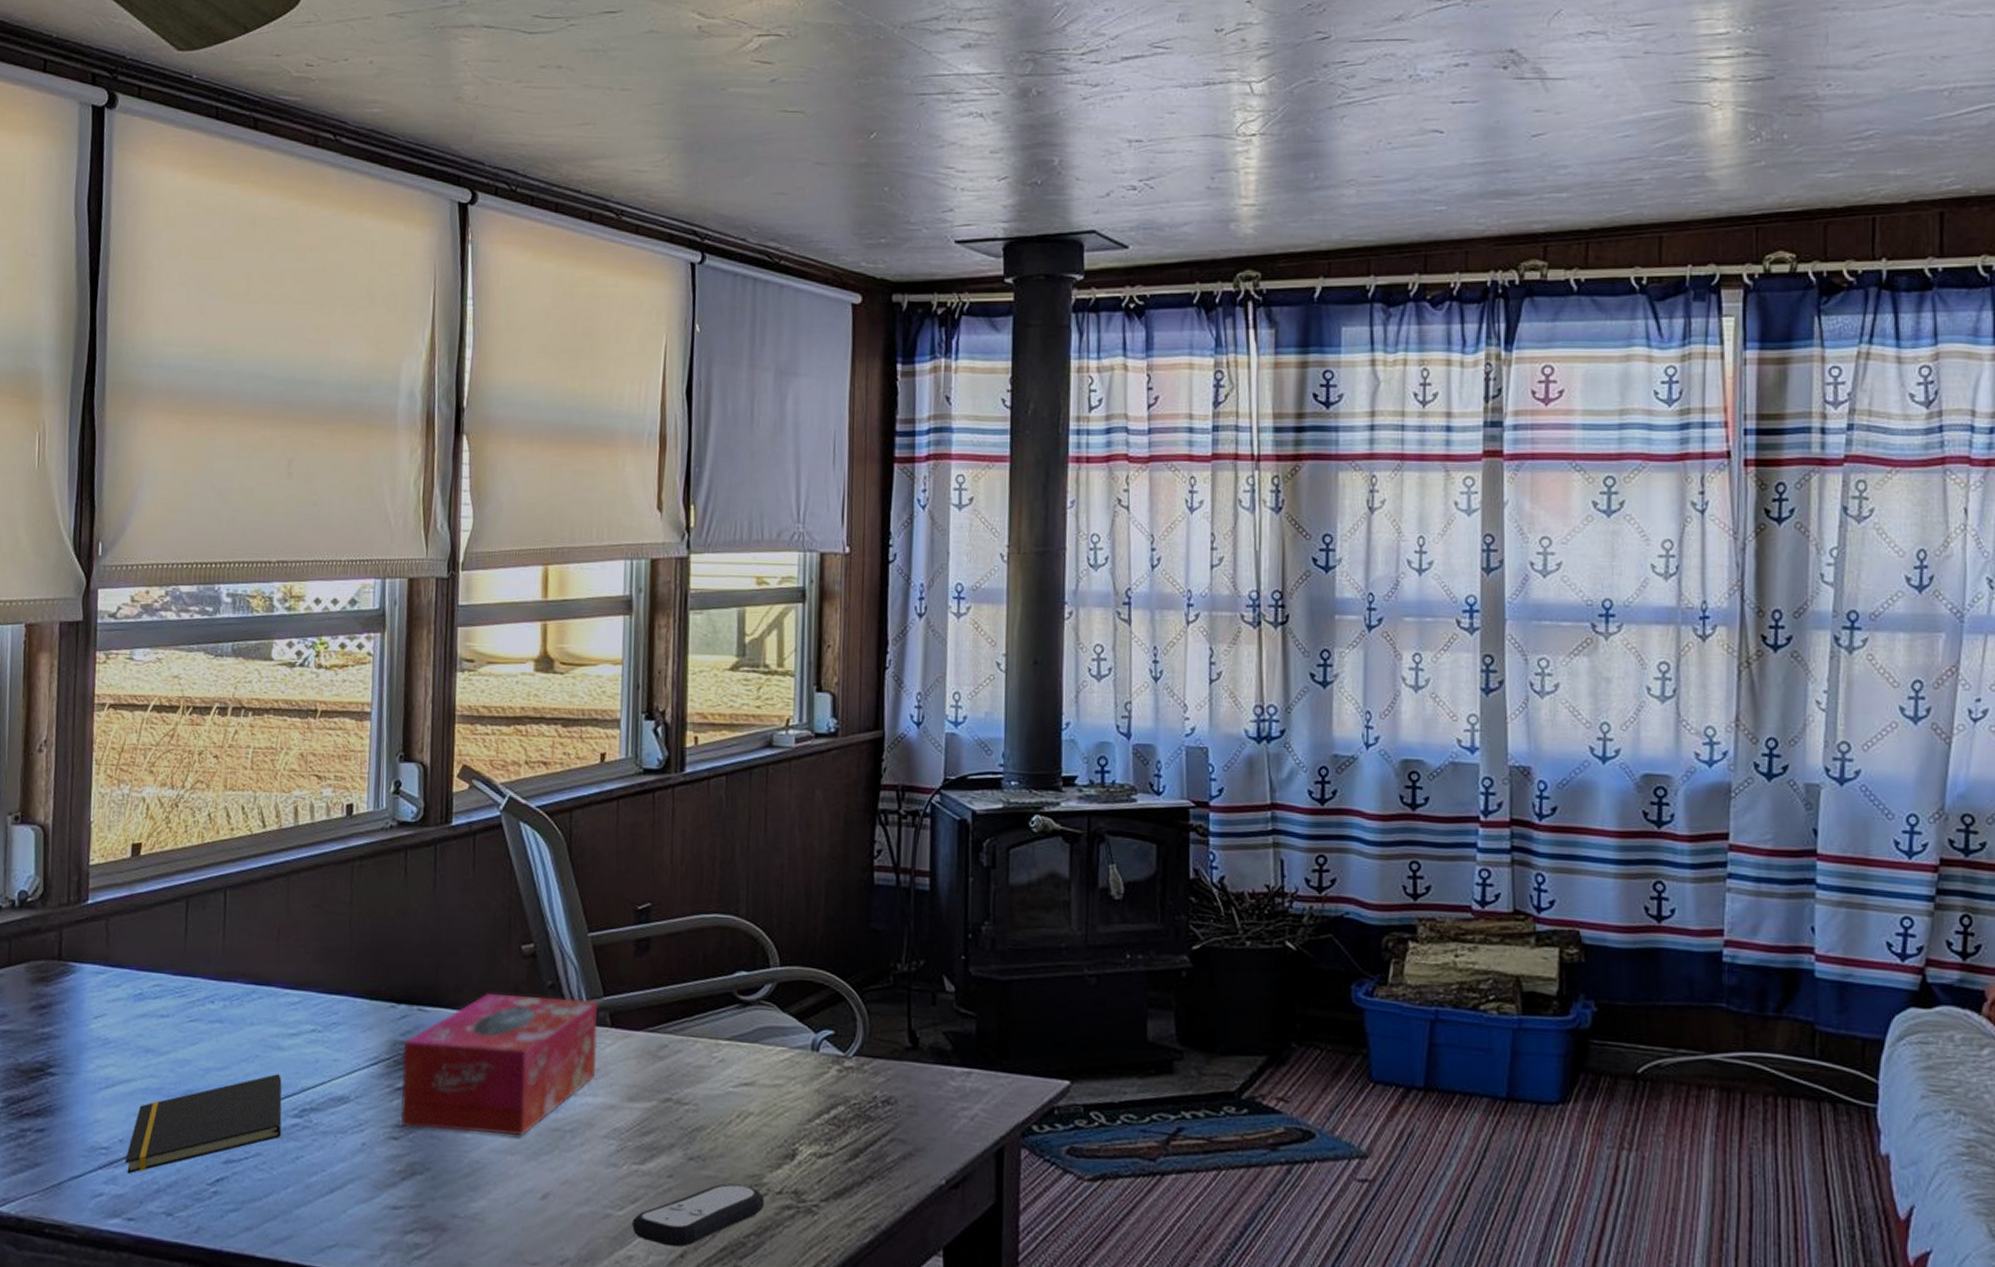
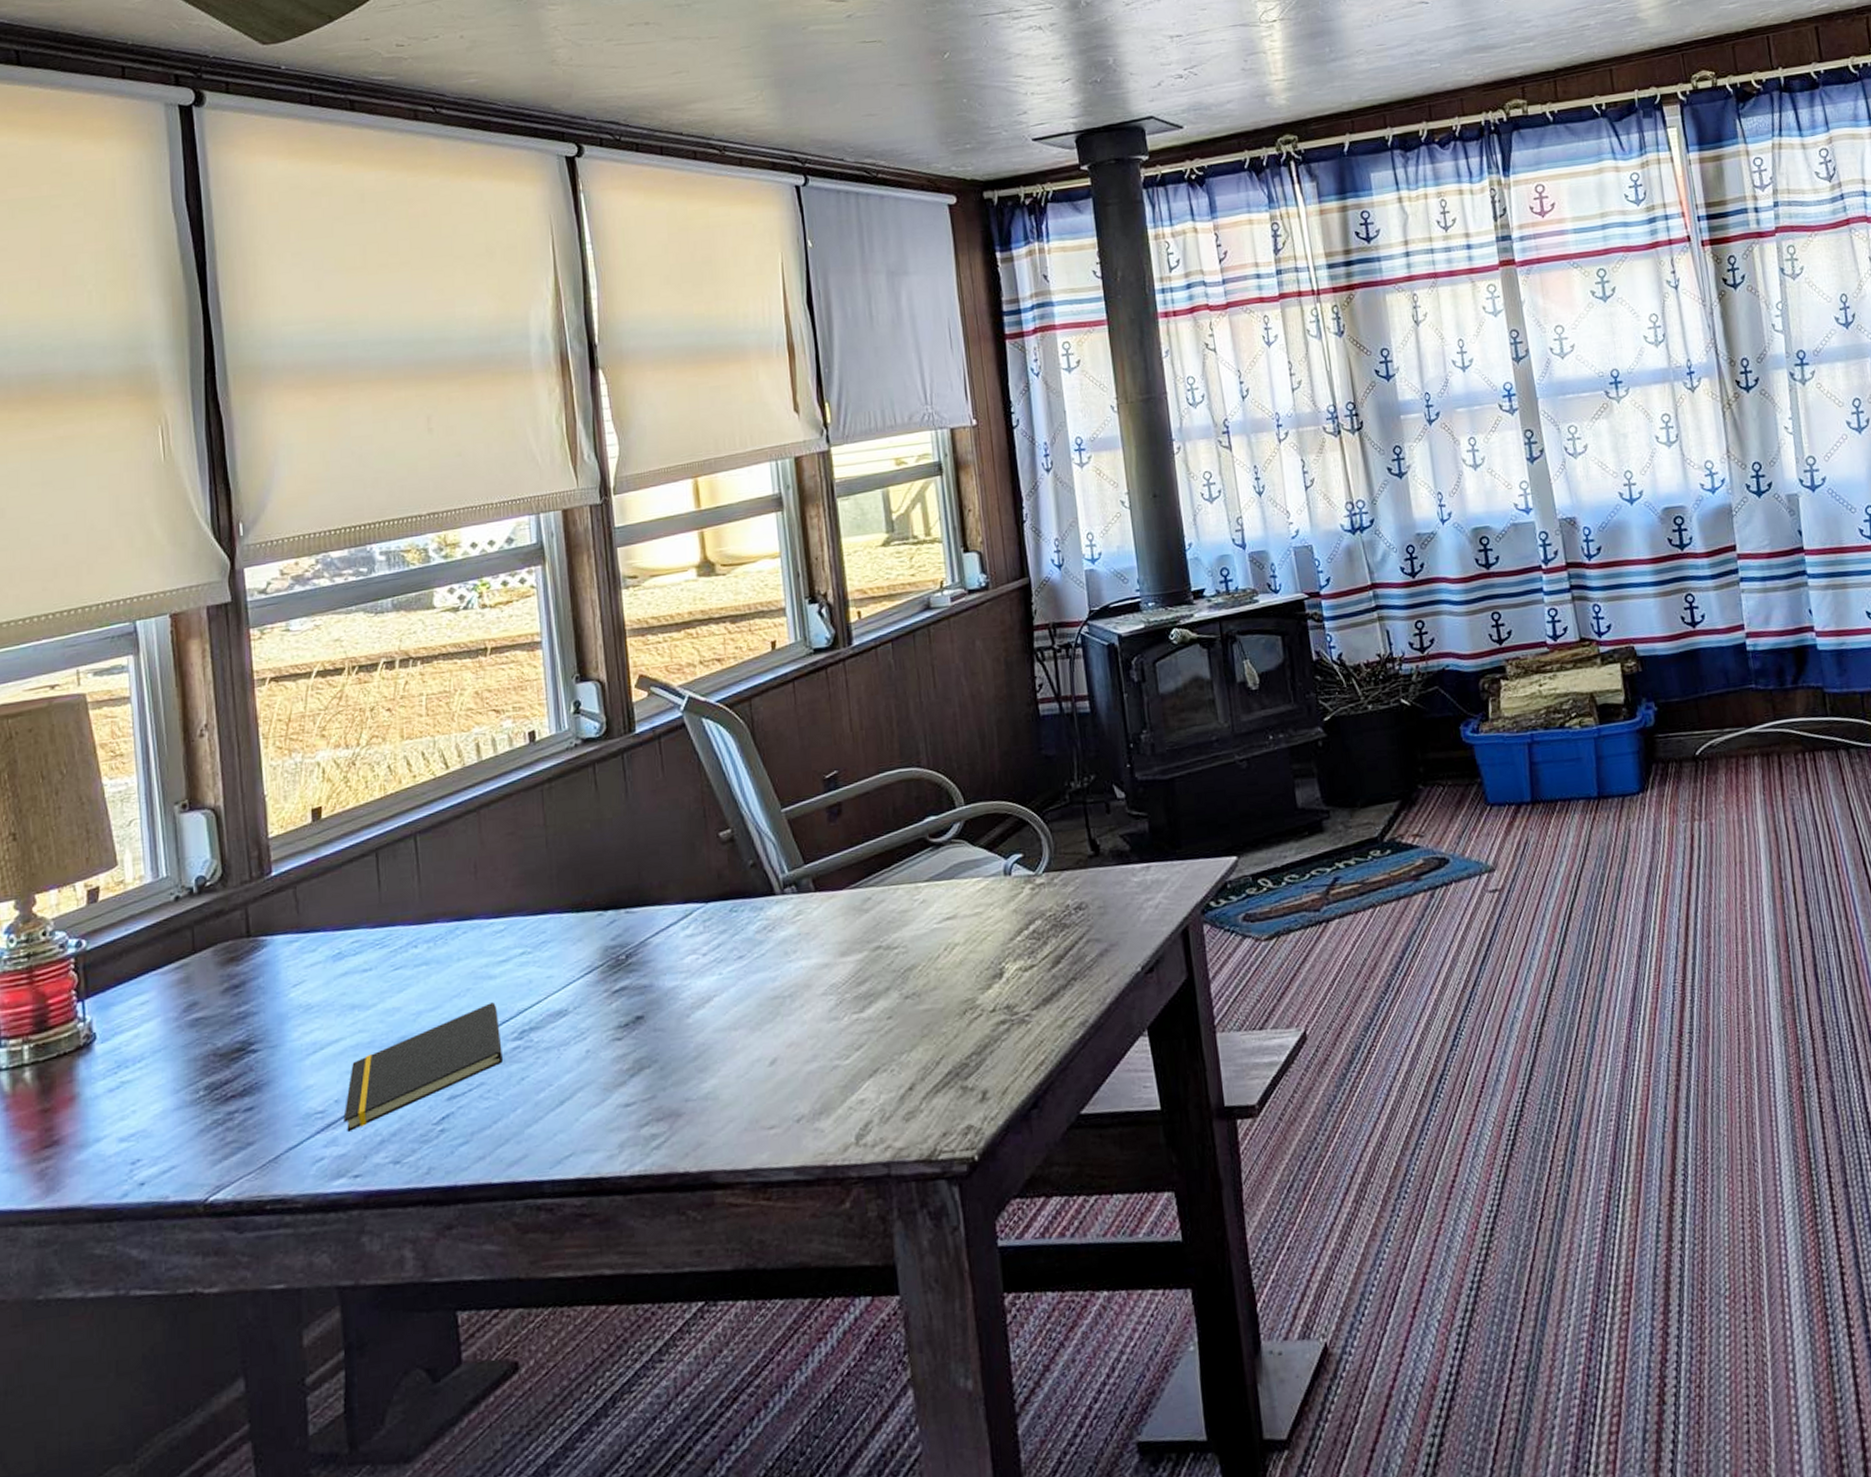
tissue box: present [401,994,599,1136] -> none [615,870,807,1026]
remote control: present [632,1183,765,1247] -> none [860,1011,981,1083]

